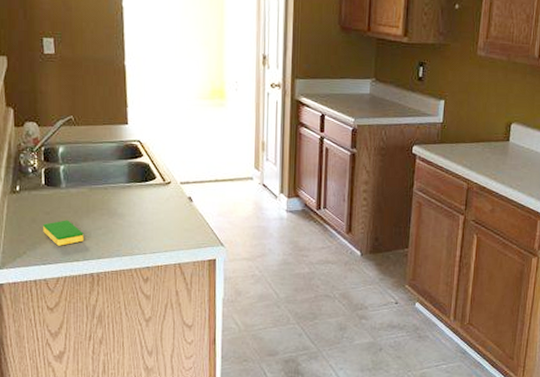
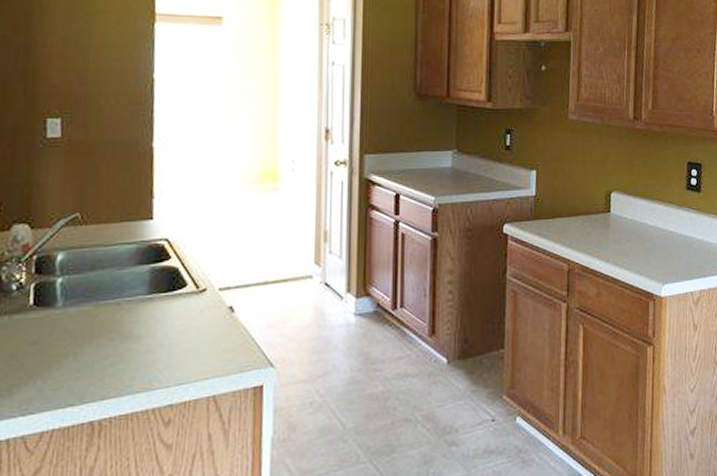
dish sponge: present [43,220,84,246] -> none [25,350,84,388]

